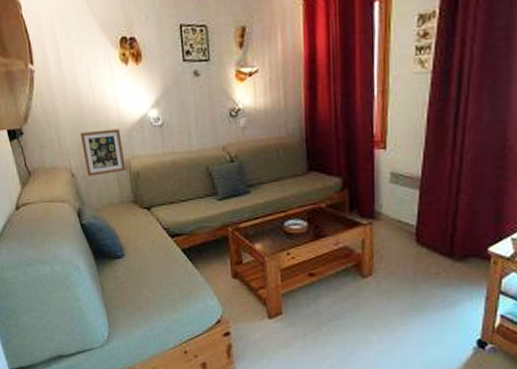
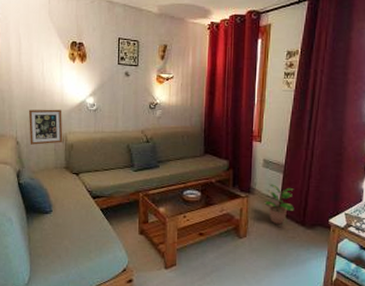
potted plant: none [394,205,438,259] -> present [264,184,295,225]

